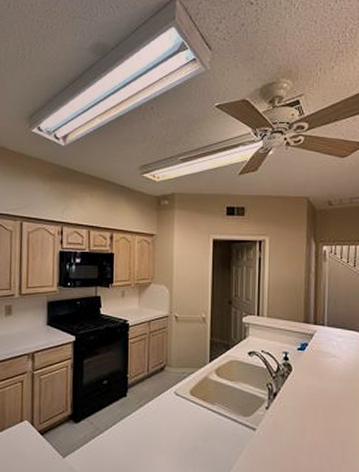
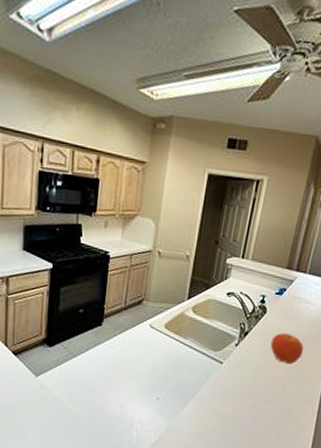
fruit: none [302,391,340,427] -> present [270,333,304,365]

